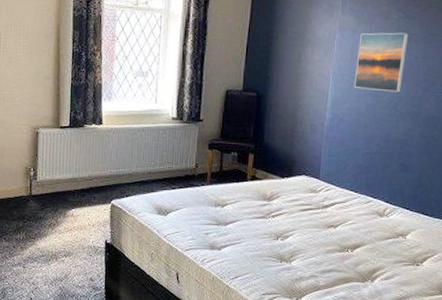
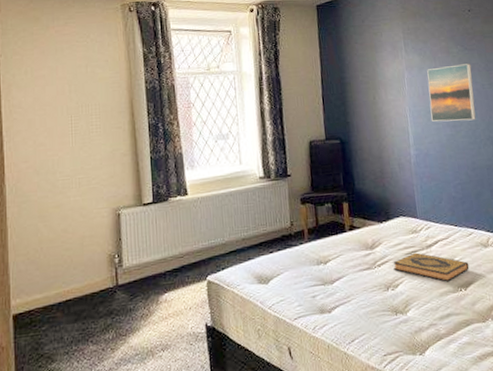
hardback book: none [287,210,361,242] -> present [393,252,470,282]

